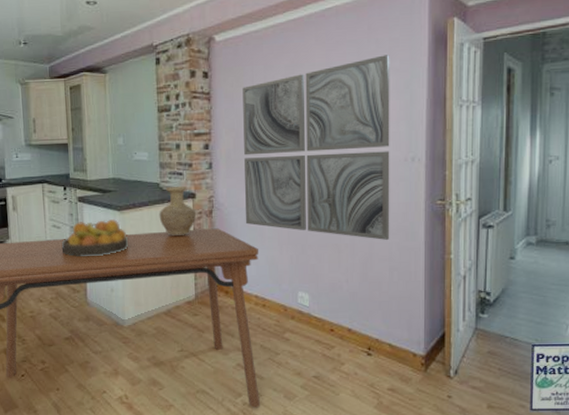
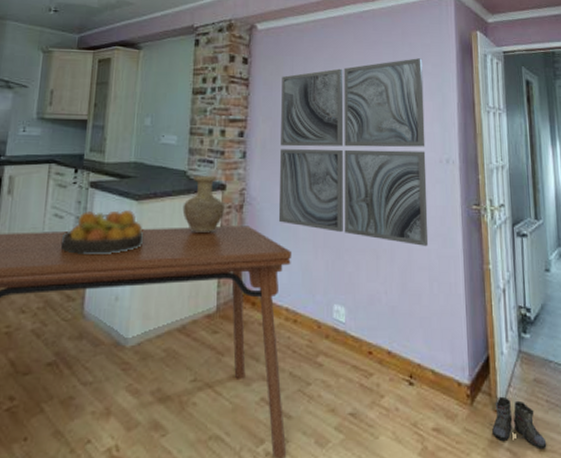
boots: none [443,365,496,407] -> present [491,396,547,450]

